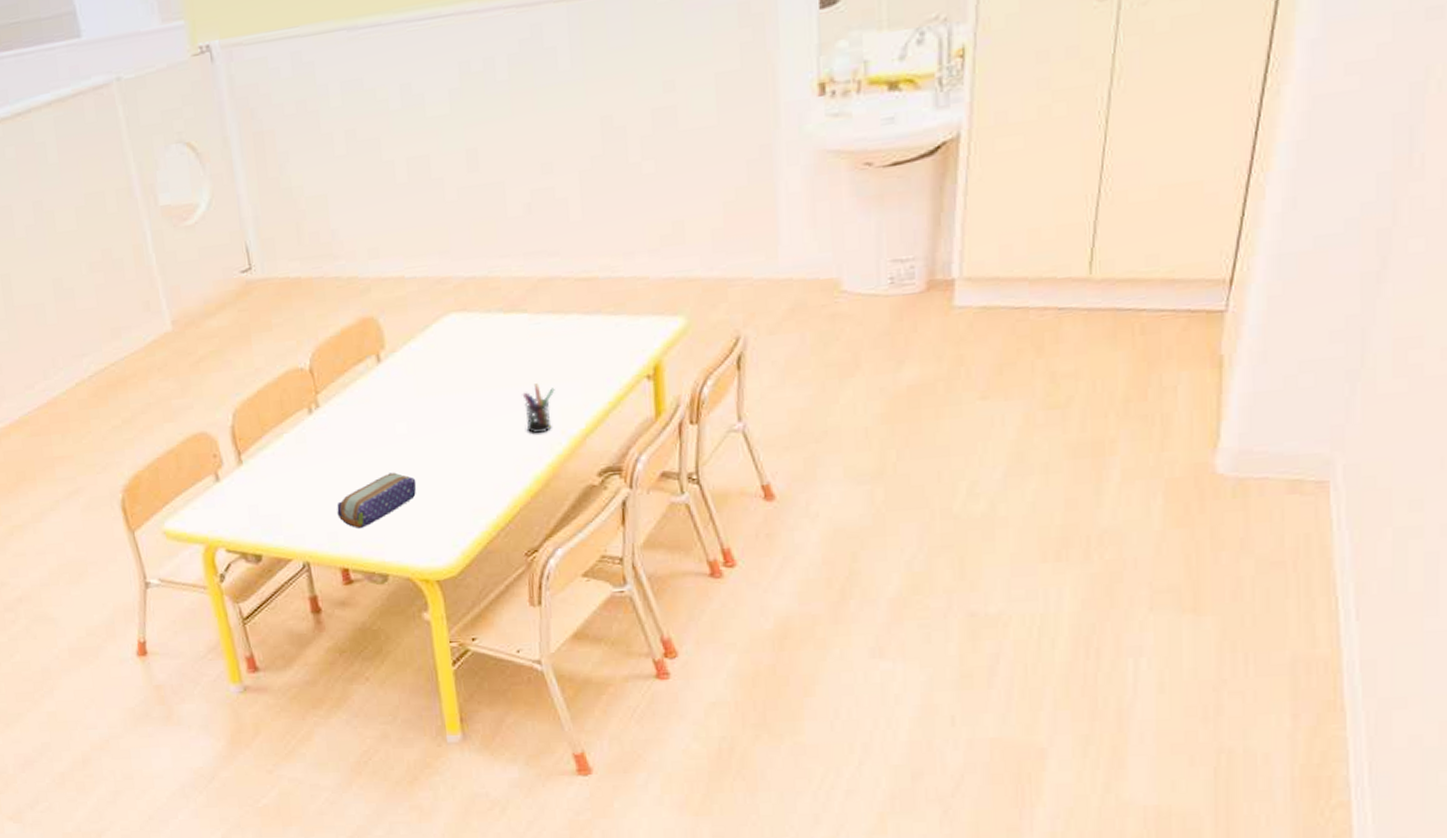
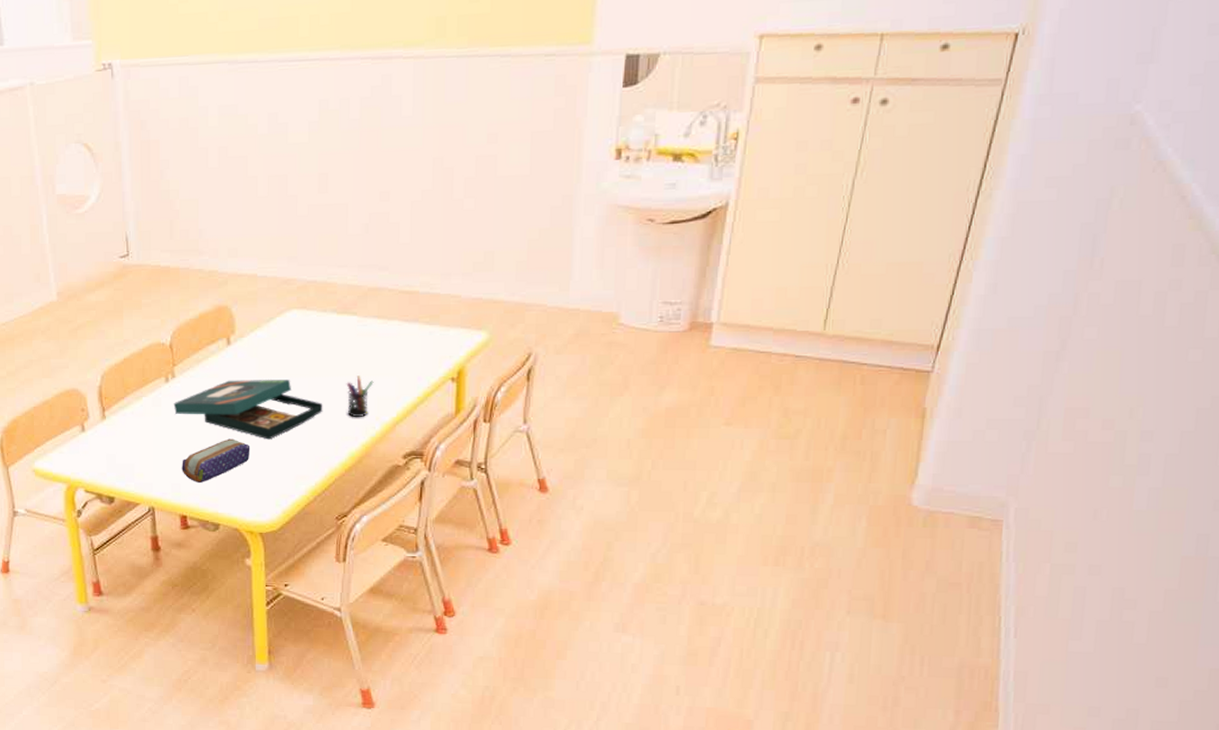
board game: none [320,396,498,470] -> present [173,380,323,440]

